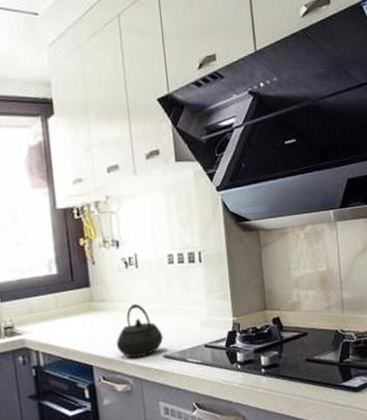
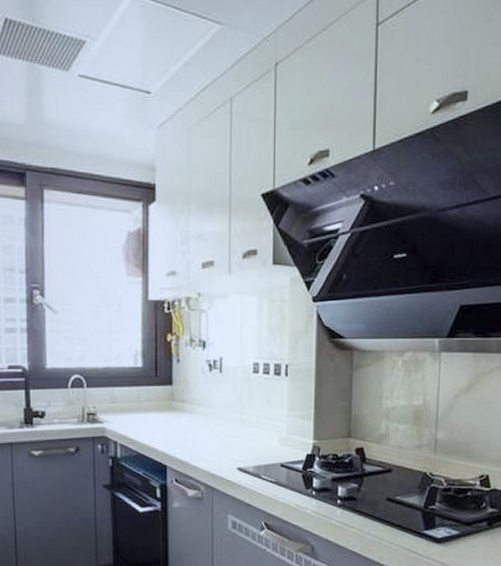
kettle: present [116,303,164,358] -> none [191,409,240,465]

